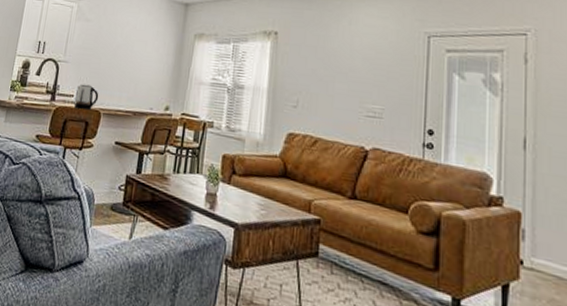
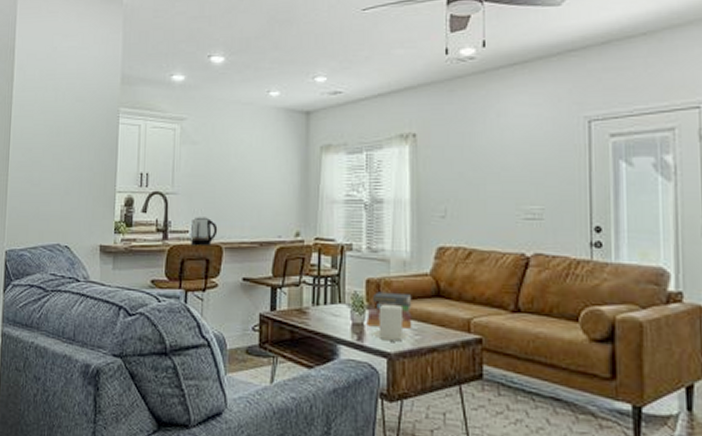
books: none [219,167,261,203] -> present [367,291,412,329]
candle: none [223,178,257,214] -> present [372,304,411,342]

